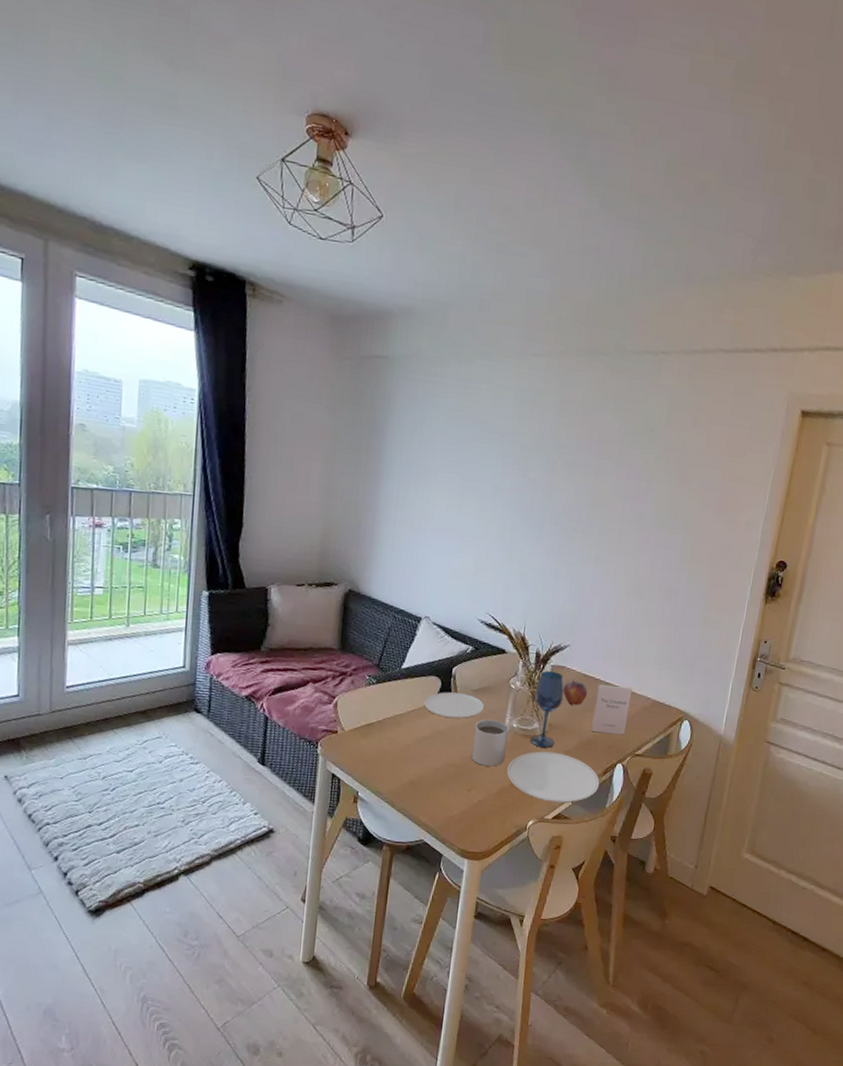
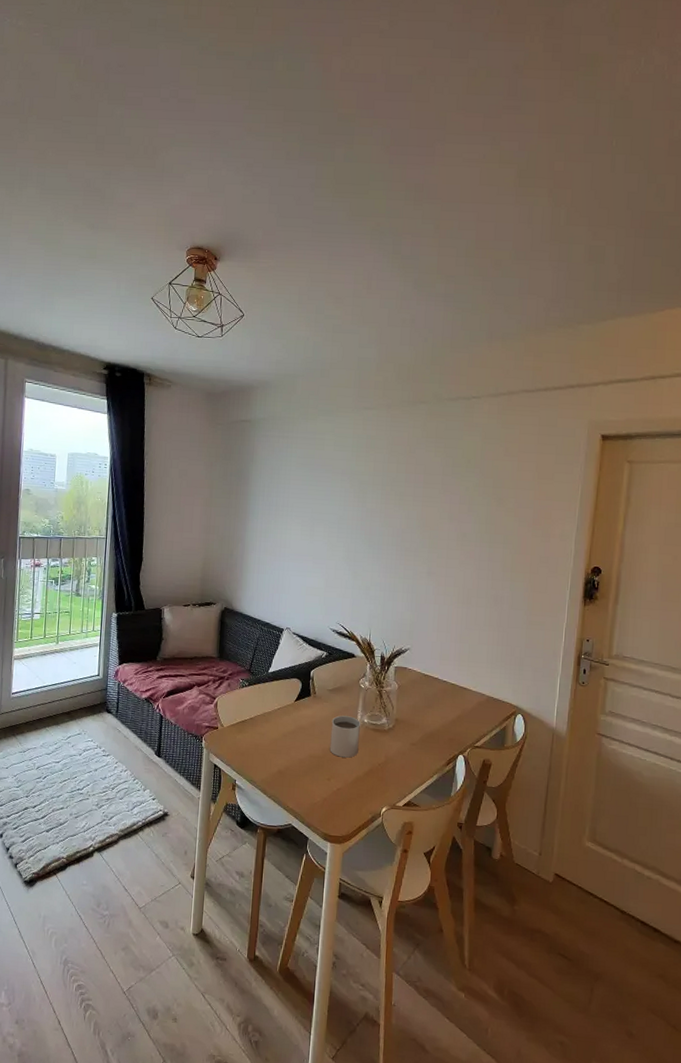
plate: present [424,692,485,719] -> none [288,692,340,715]
plate: present [507,751,600,804] -> none [361,744,444,792]
wineglass: present [531,671,565,748] -> none [380,672,408,741]
fruit: present [563,680,588,705] -> none [406,679,428,702]
book: present [591,684,633,735] -> none [433,682,468,728]

